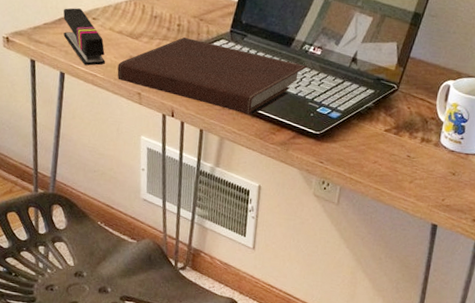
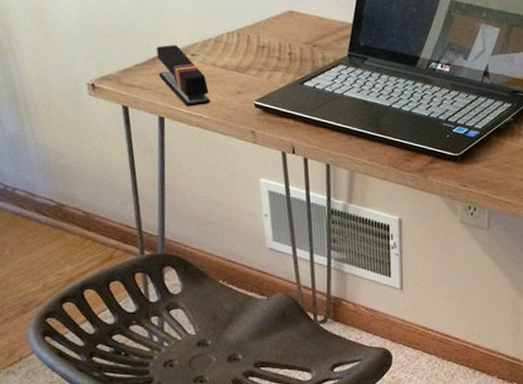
notebook: present [117,37,307,115] -> none [225,66,436,143]

